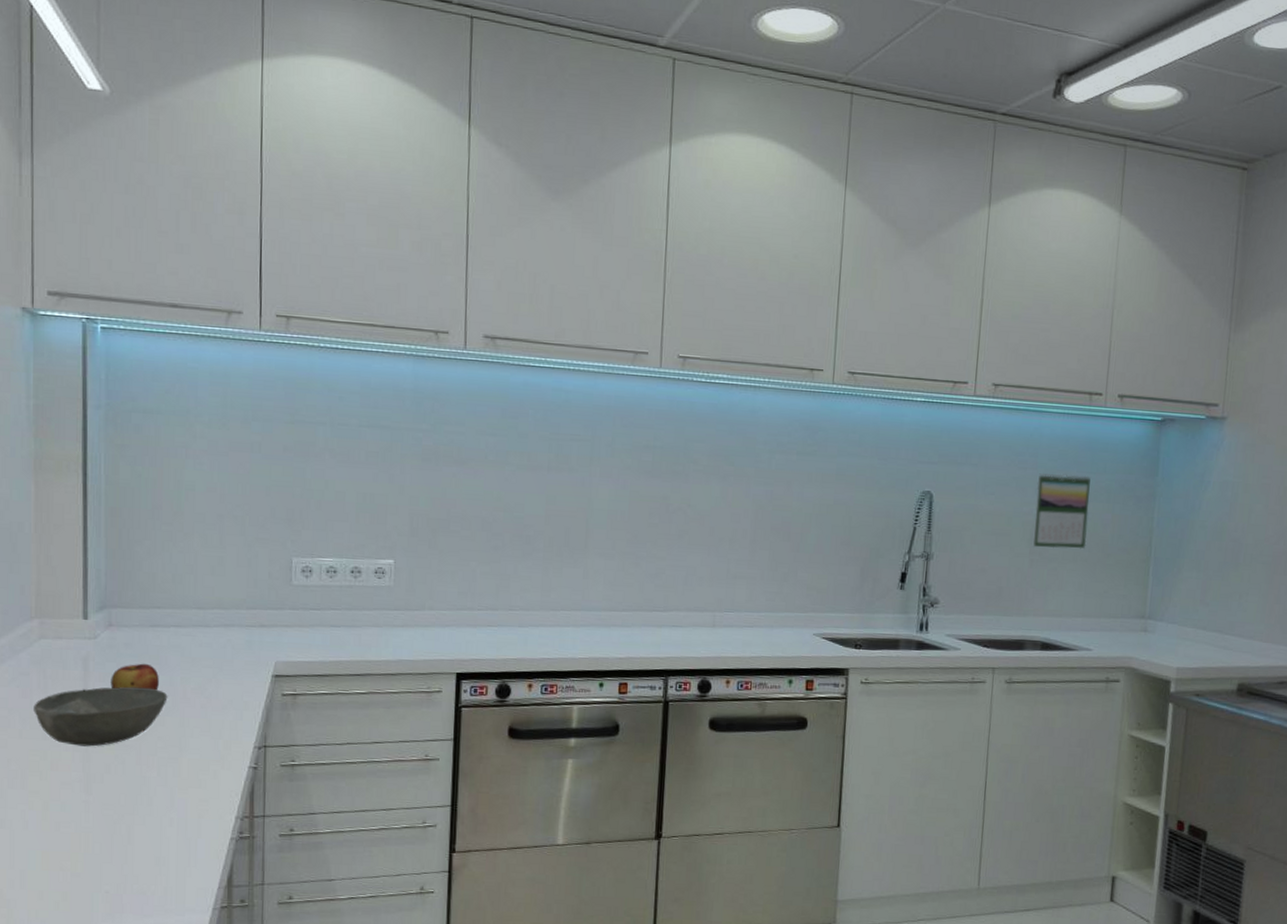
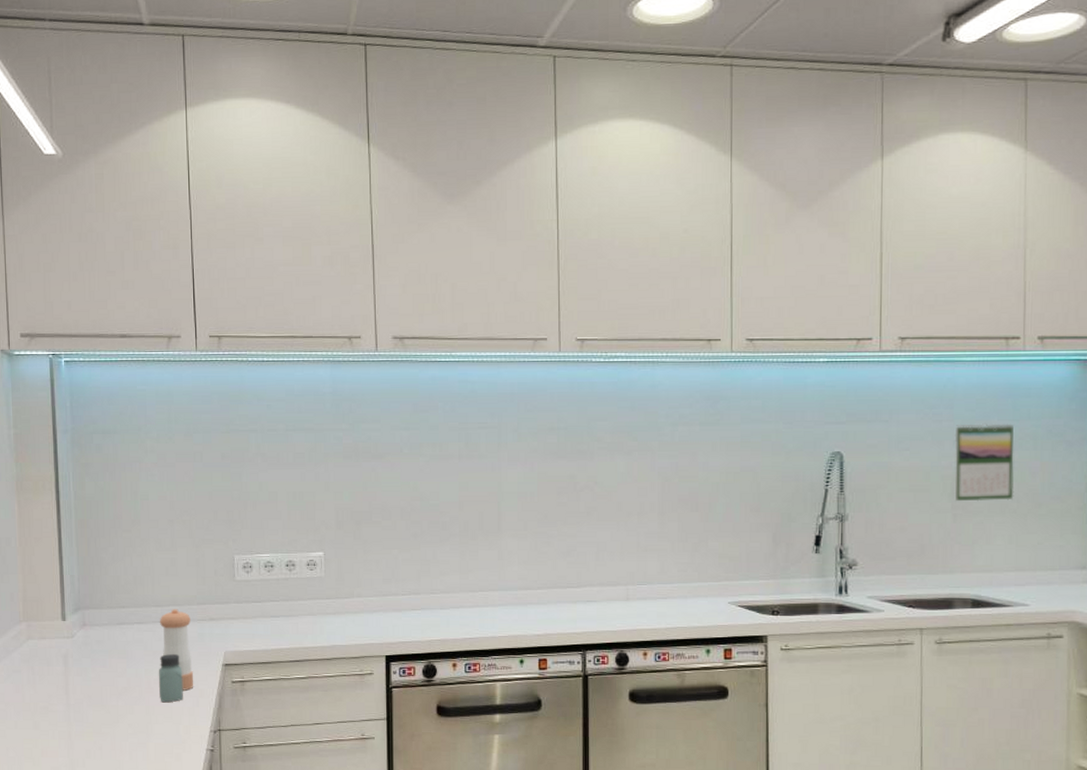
bowl: present [33,686,168,747] -> none [25,679,135,735]
apple: present [110,663,159,691] -> none [87,658,127,682]
saltshaker: none [196,662,225,715] -> present [158,654,183,703]
pepper shaker: none [201,612,239,702] -> present [160,609,194,691]

